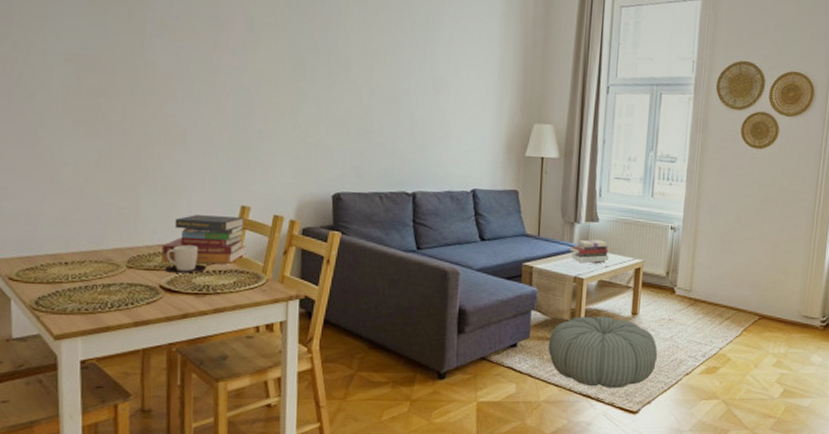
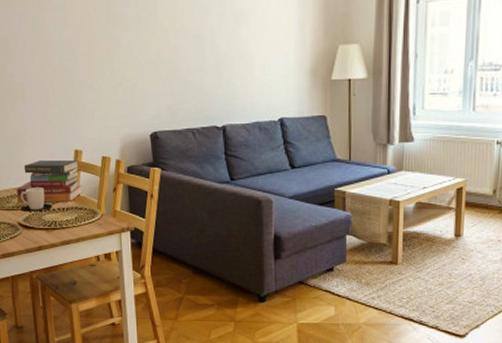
pouf: present [548,316,657,389] -> none [365,239,485,312]
books: present [569,239,609,264] -> none [383,160,427,186]

